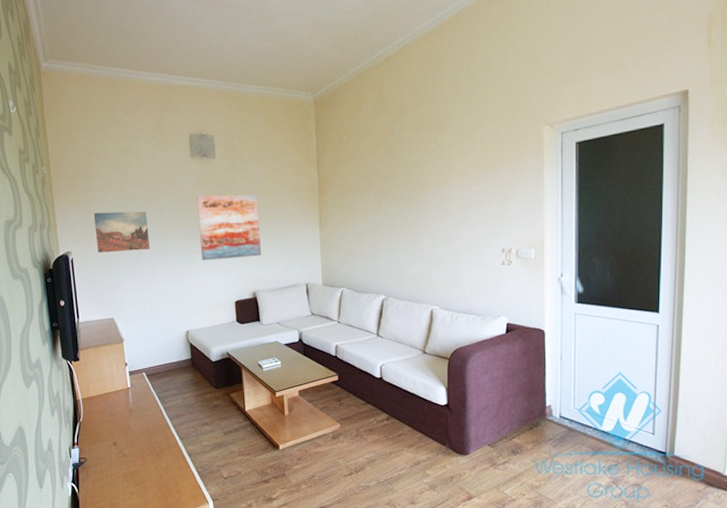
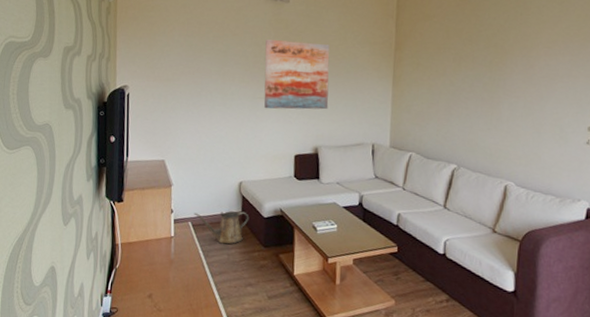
wall art: present [93,211,150,253] -> none [155,47,212,92]
watering can: none [146,358,199,390] -> present [193,211,249,244]

